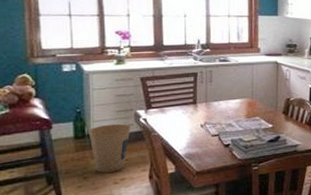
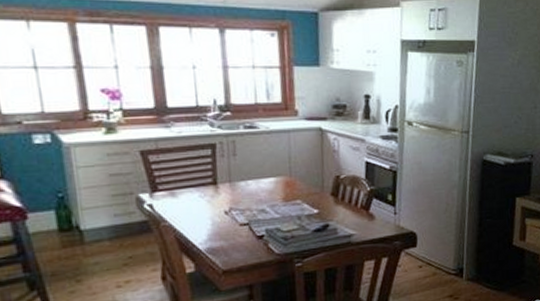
trash can: present [88,123,131,173] -> none [76,211,133,275]

